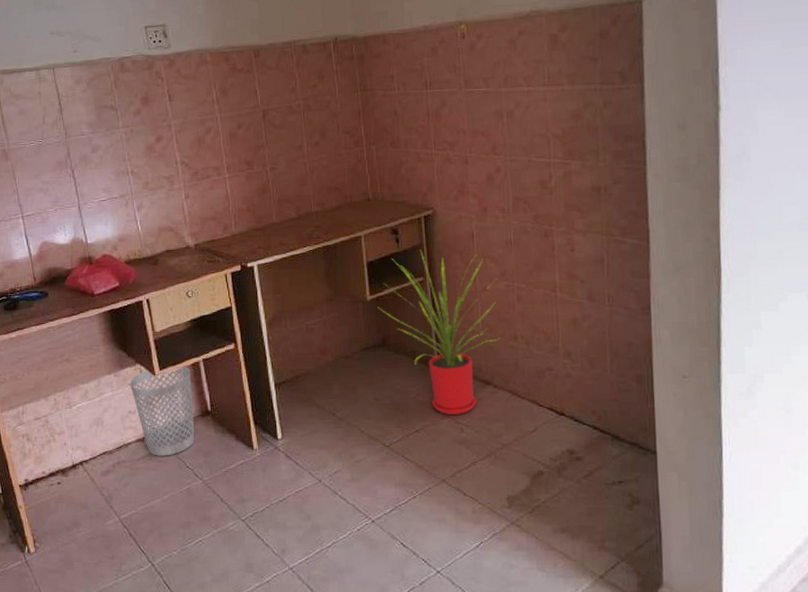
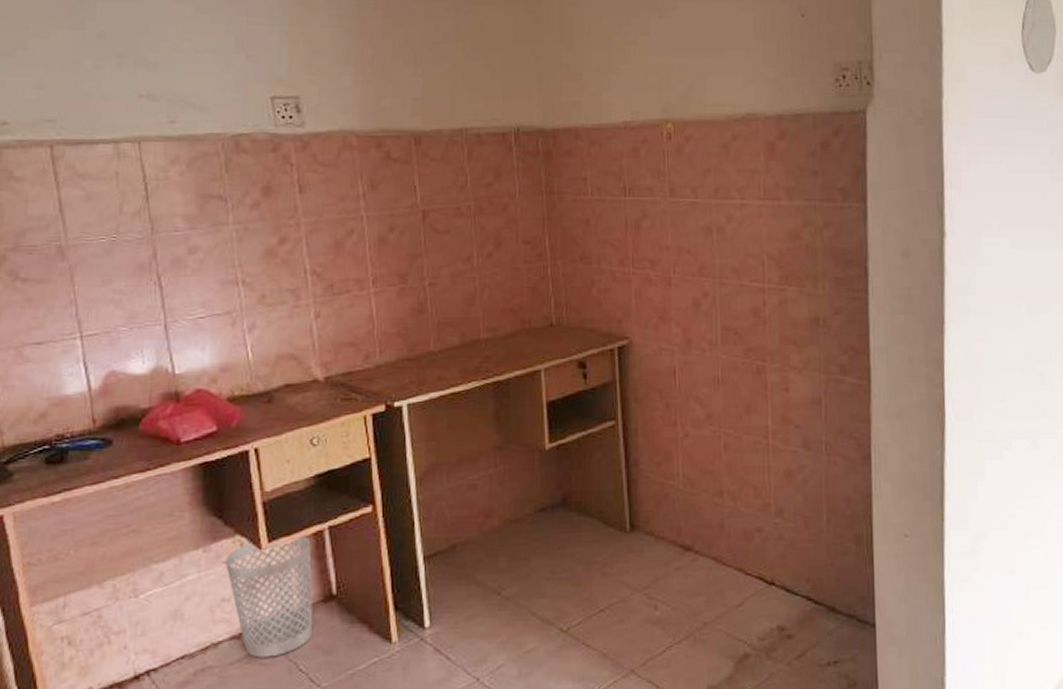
house plant: present [378,249,500,416] -> none [558,387,703,590]

